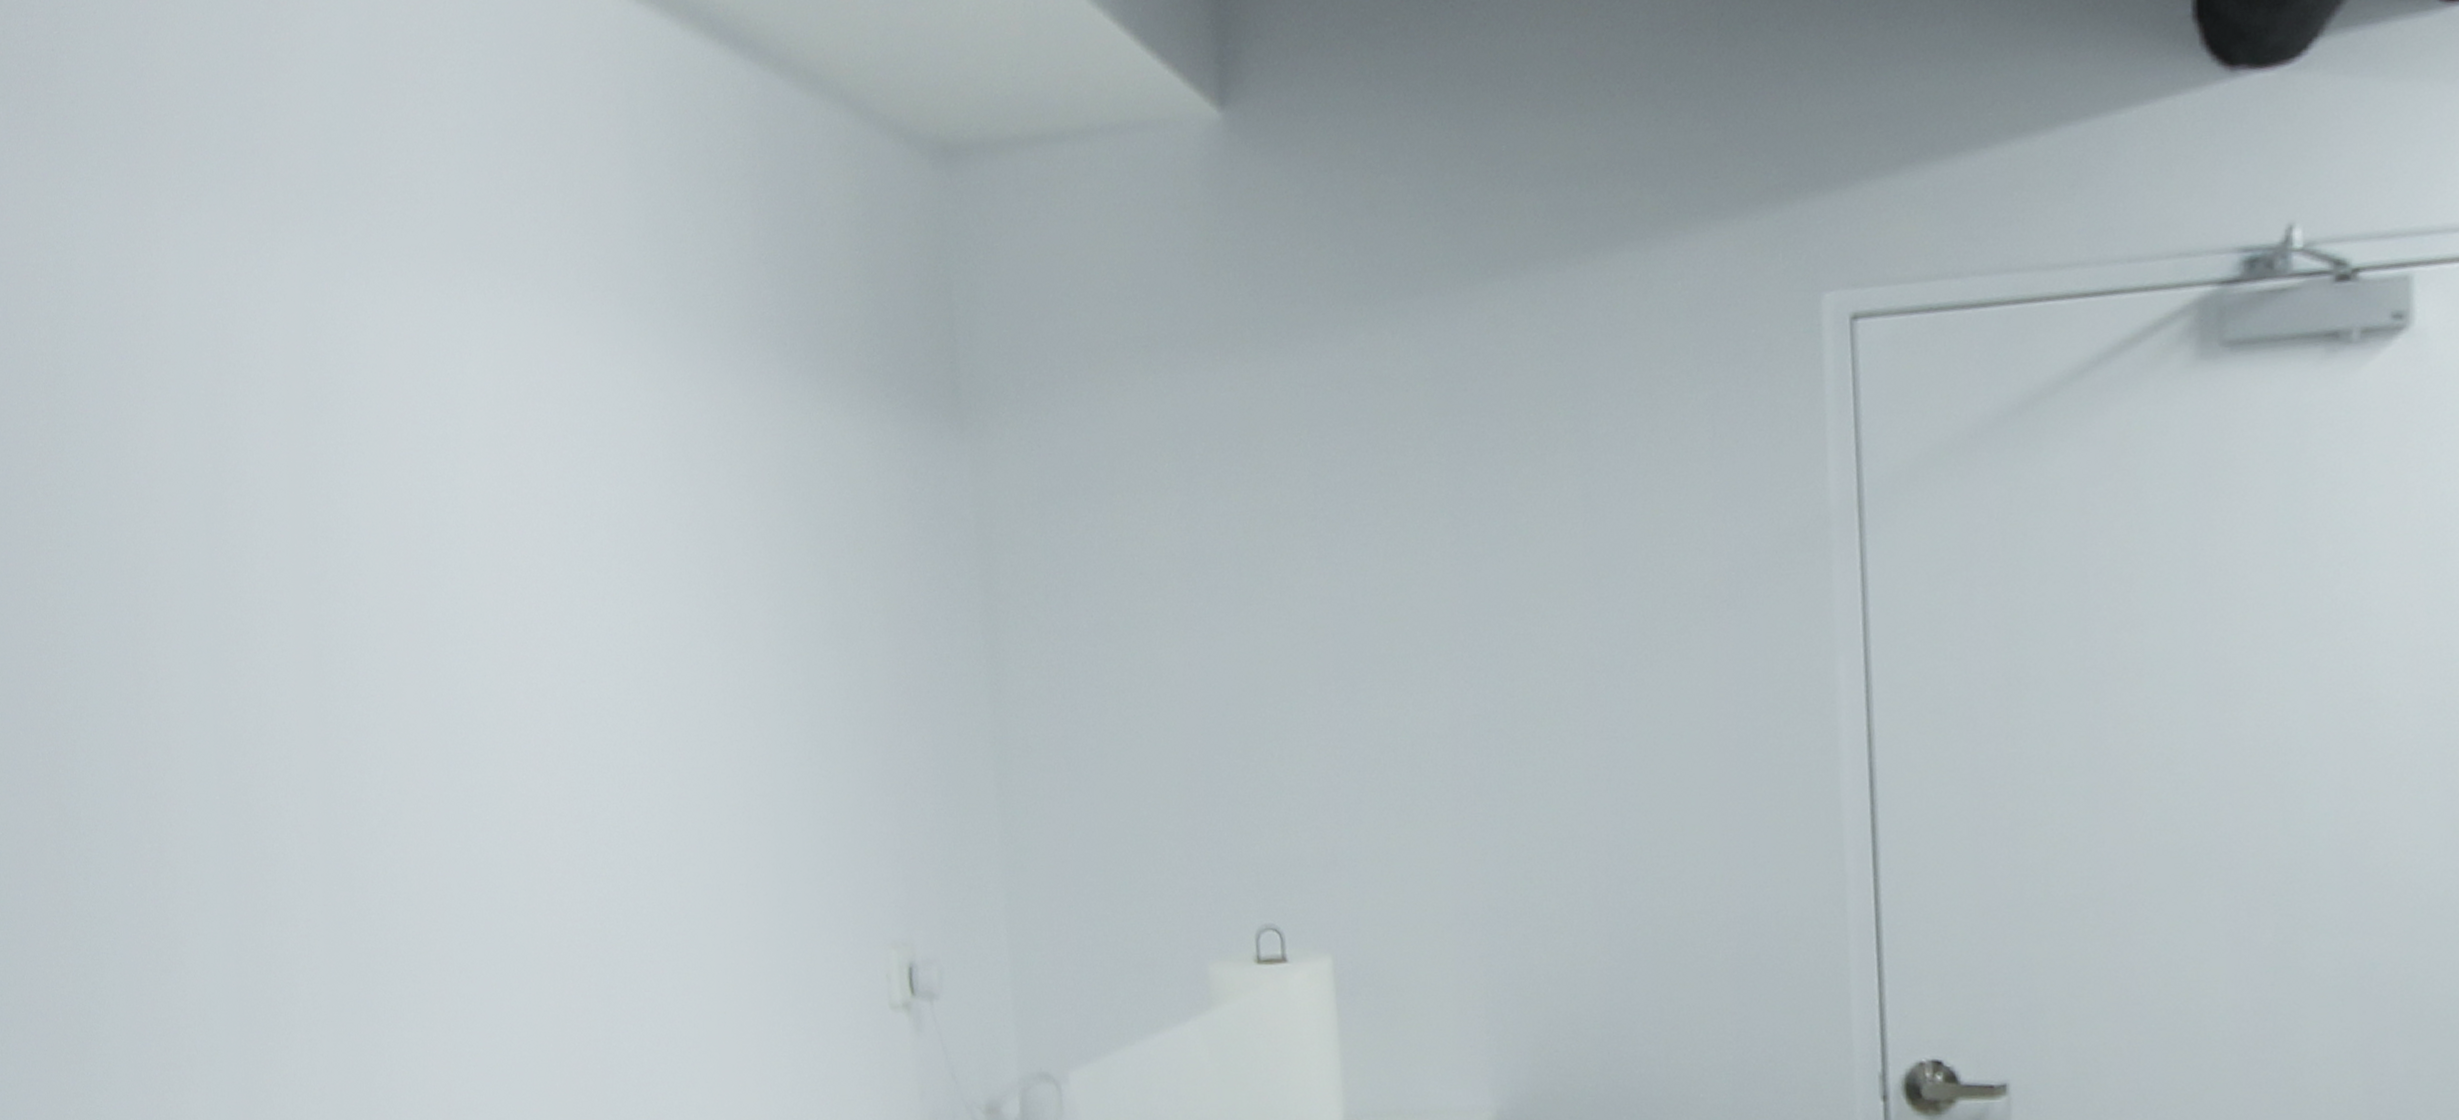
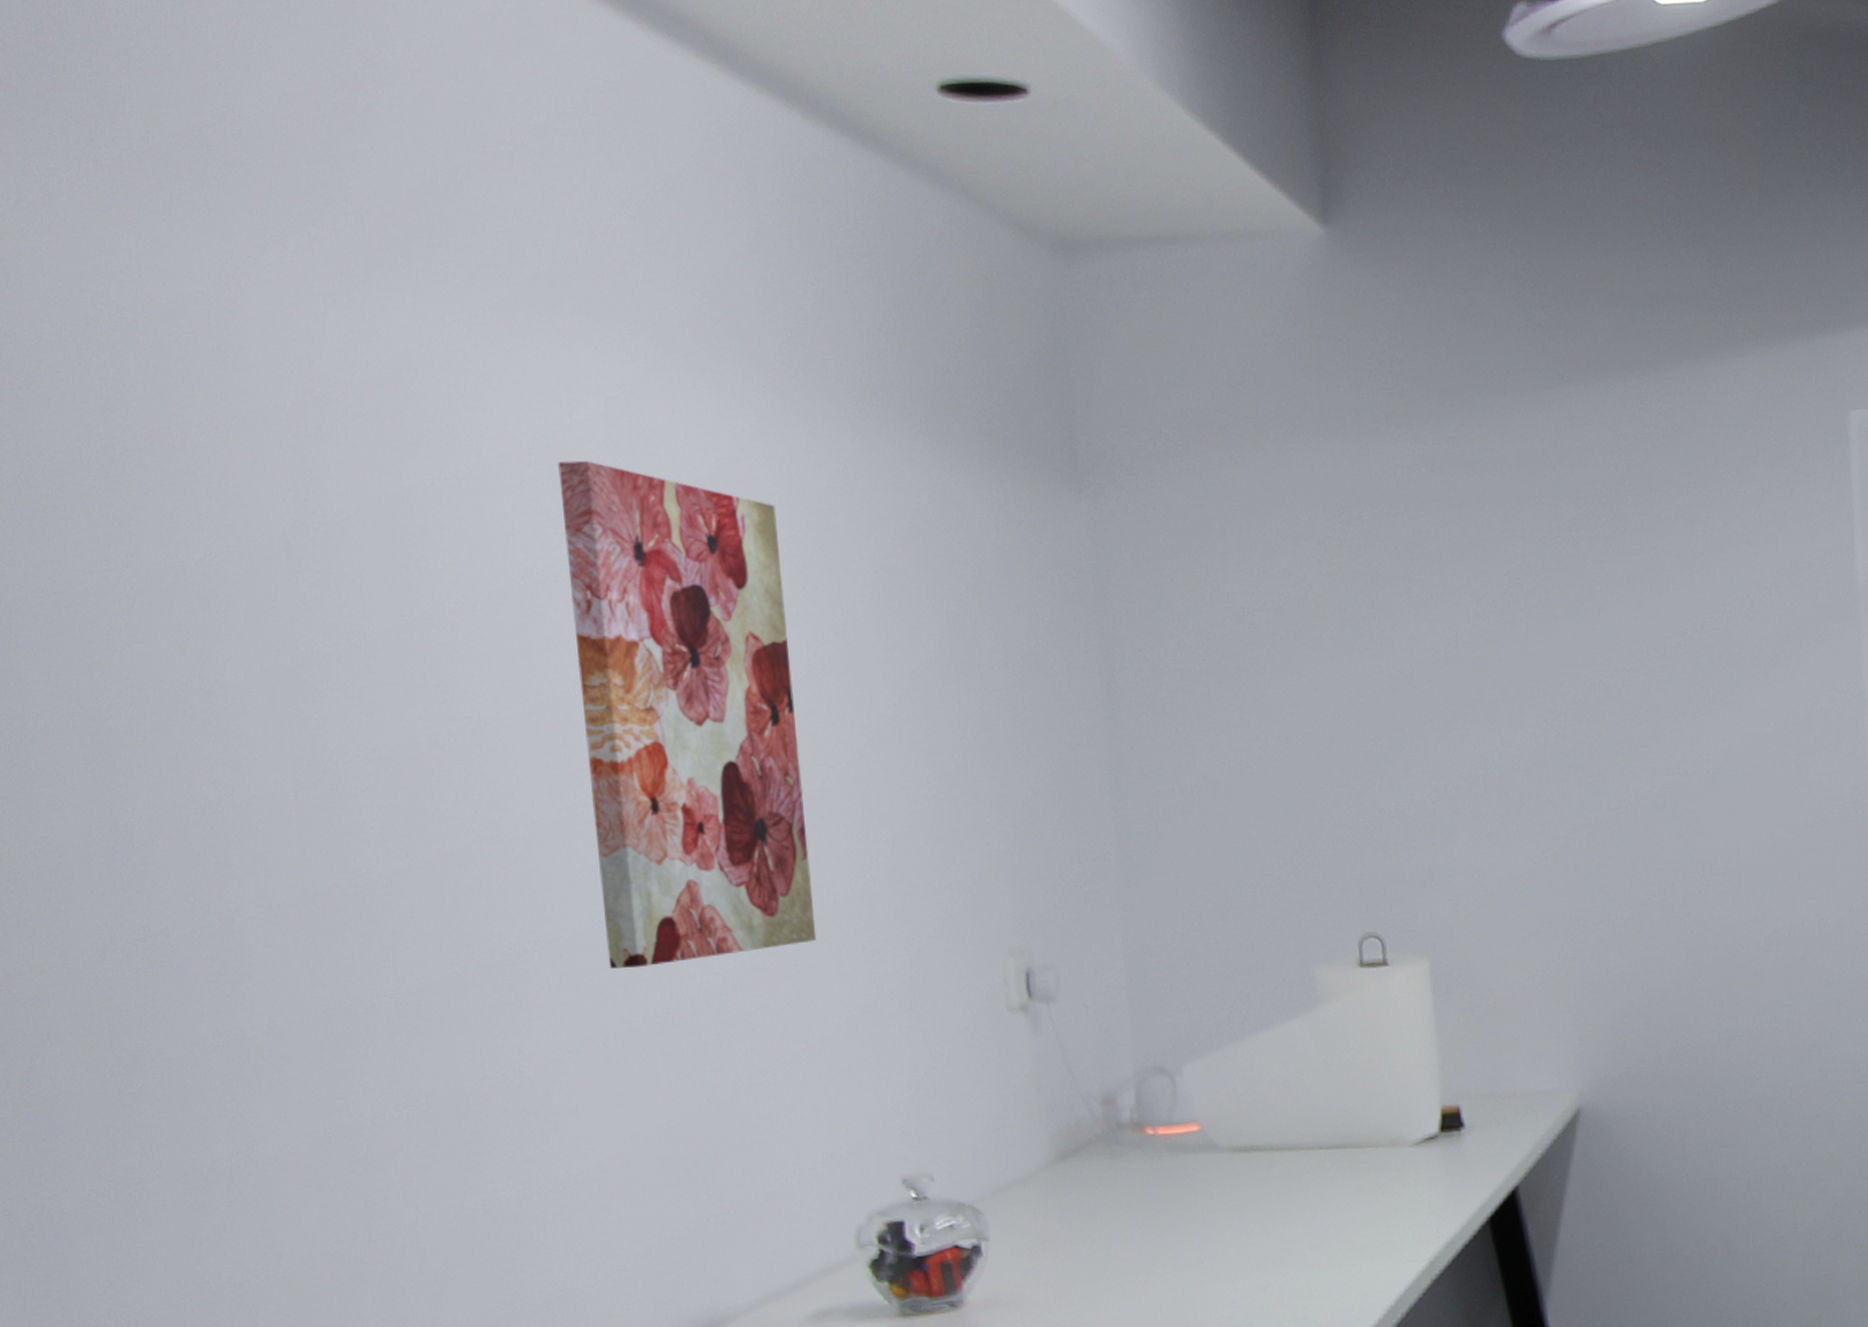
wall art: none [450,417,702,959] -> present [557,460,817,969]

